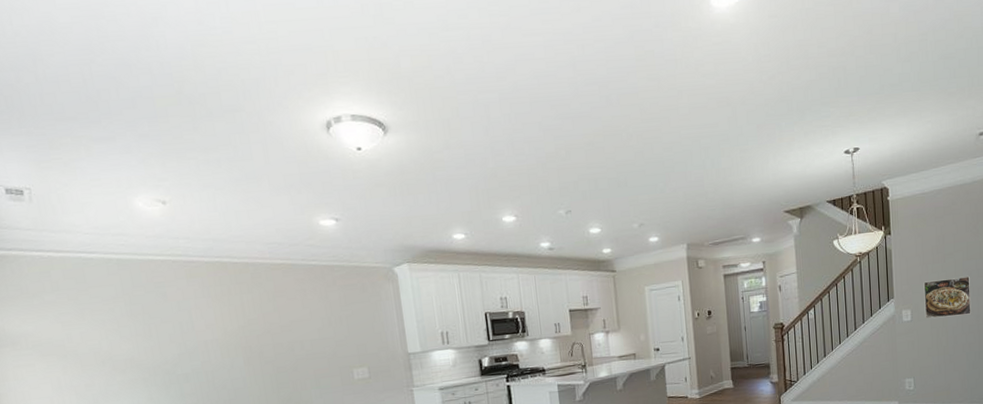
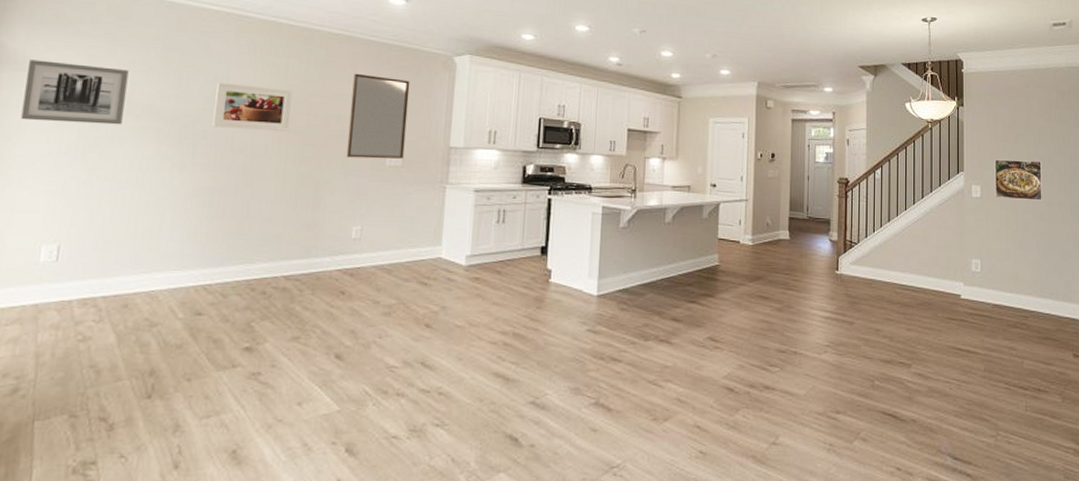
wall art: none [11,330,111,391] -> present [21,59,129,125]
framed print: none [184,324,261,370] -> present [212,82,293,131]
home mirror: none [305,297,369,378] -> present [346,73,410,159]

